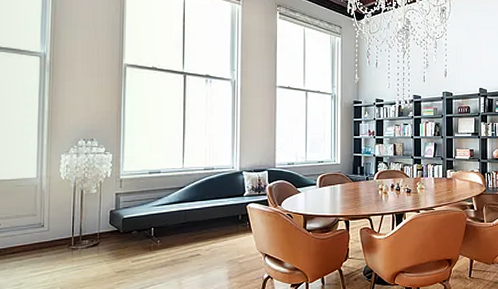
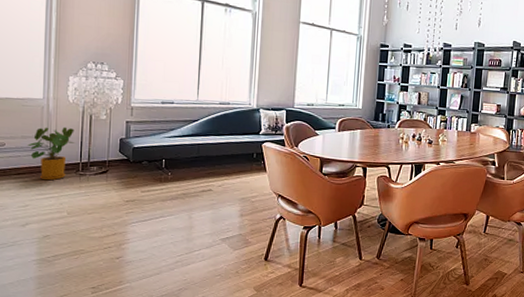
house plant: none [22,203,67,257] -> present [28,127,75,181]

